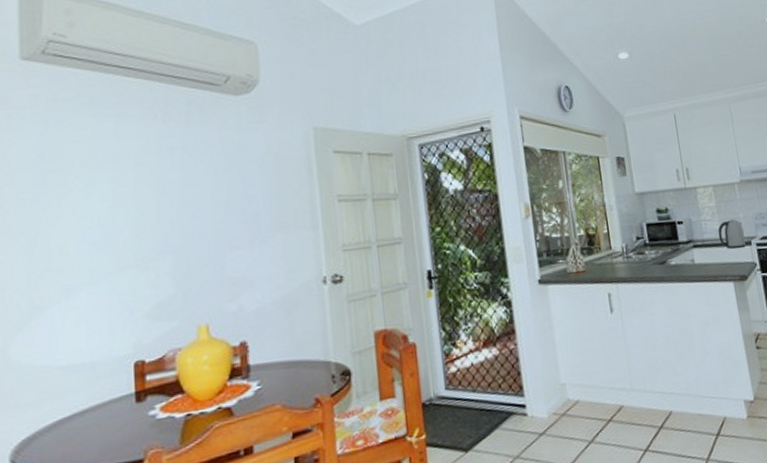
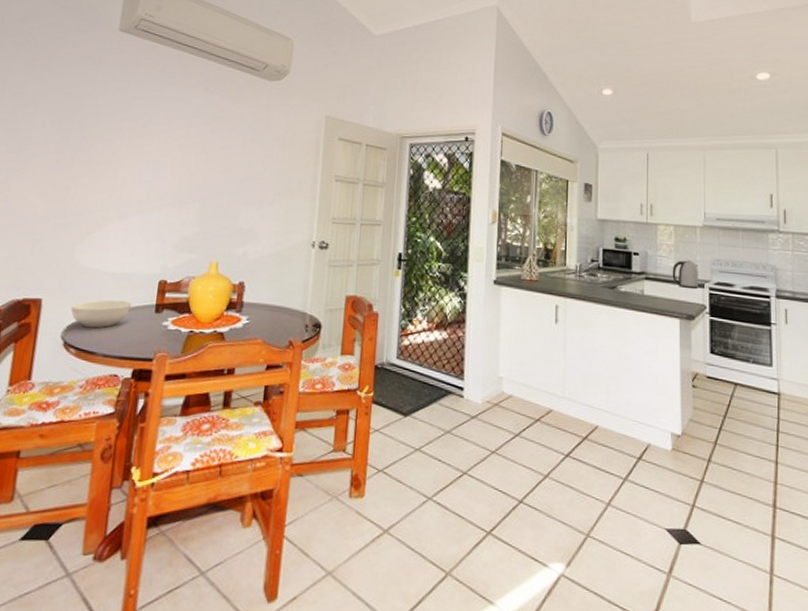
bowl: none [17,396,103,442] -> present [70,299,132,328]

